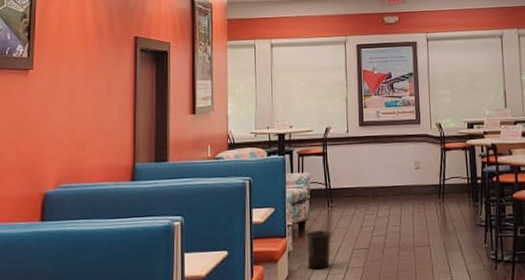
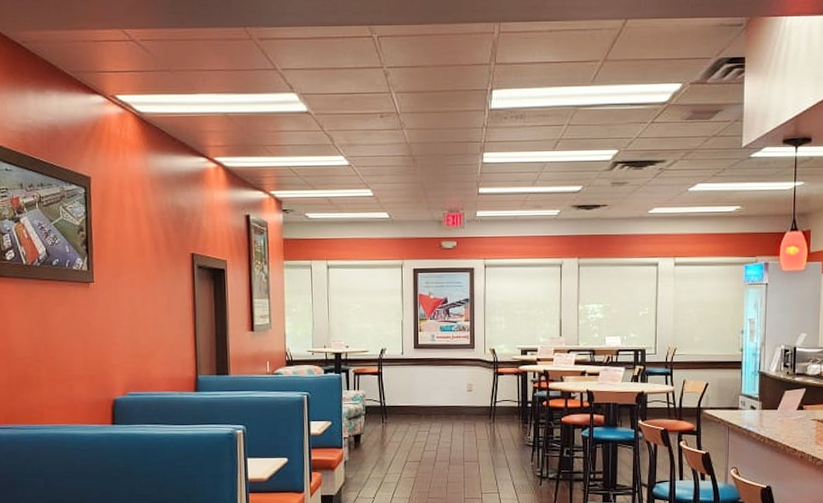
waste bin: present [305,230,331,270] -> none [360,443,385,478]

